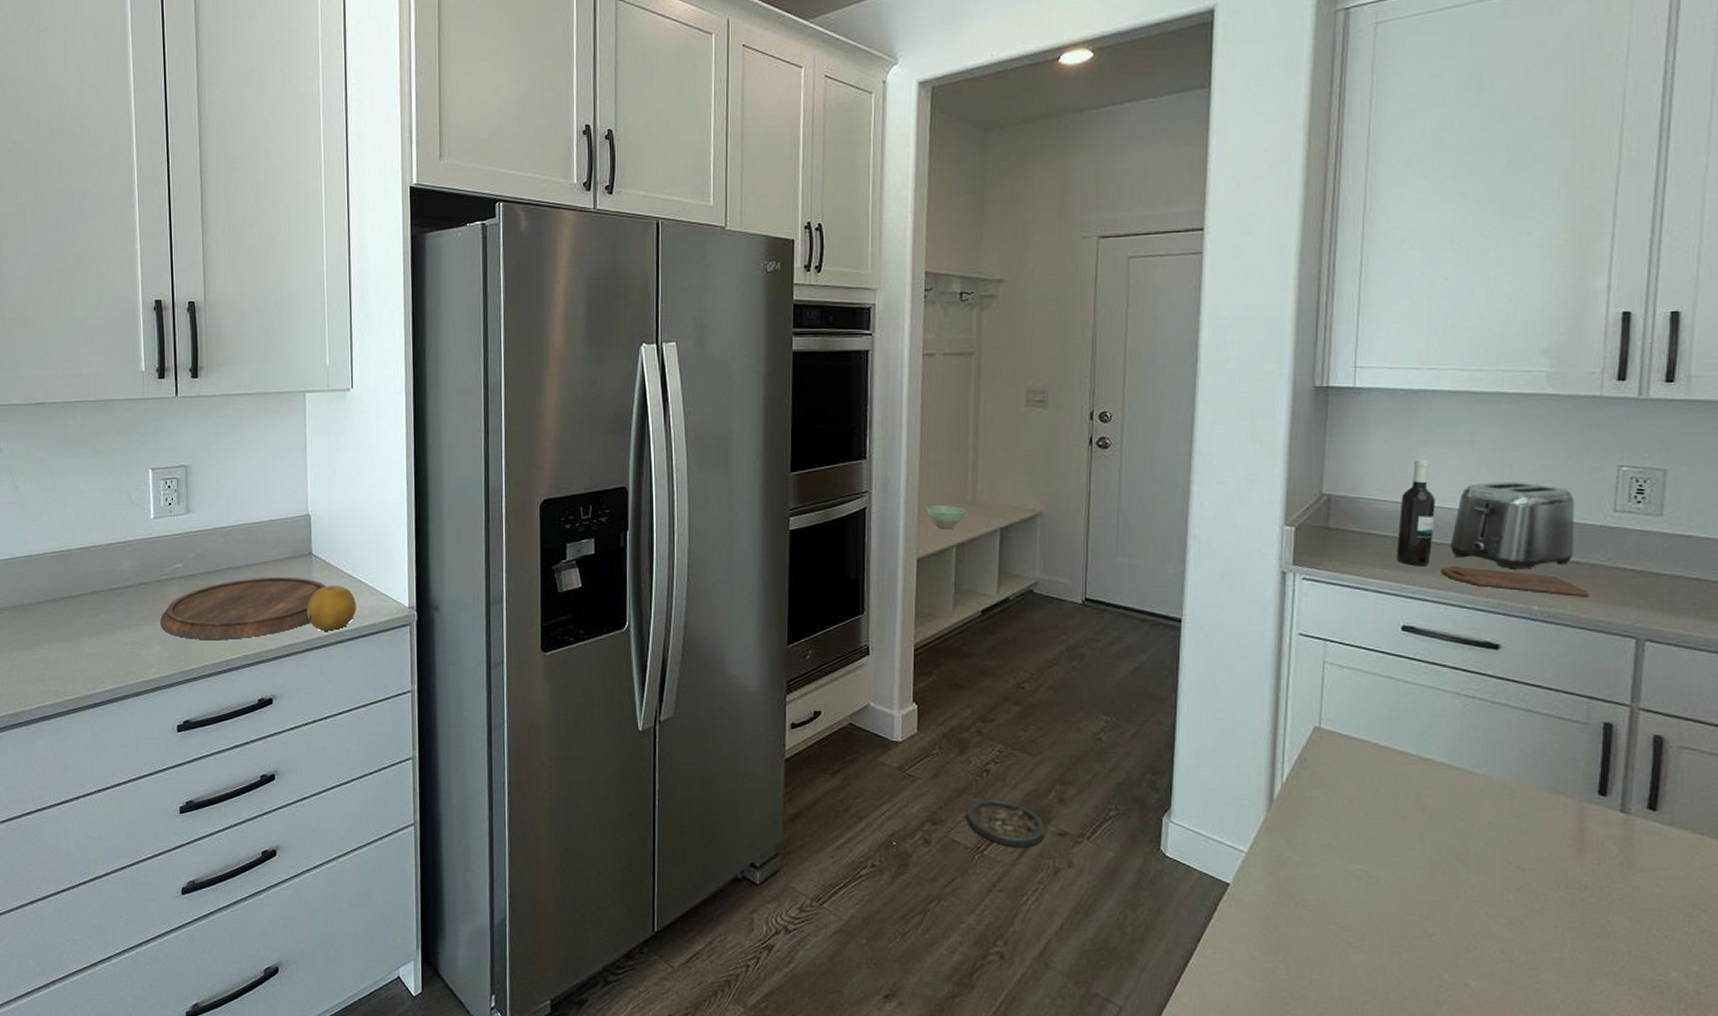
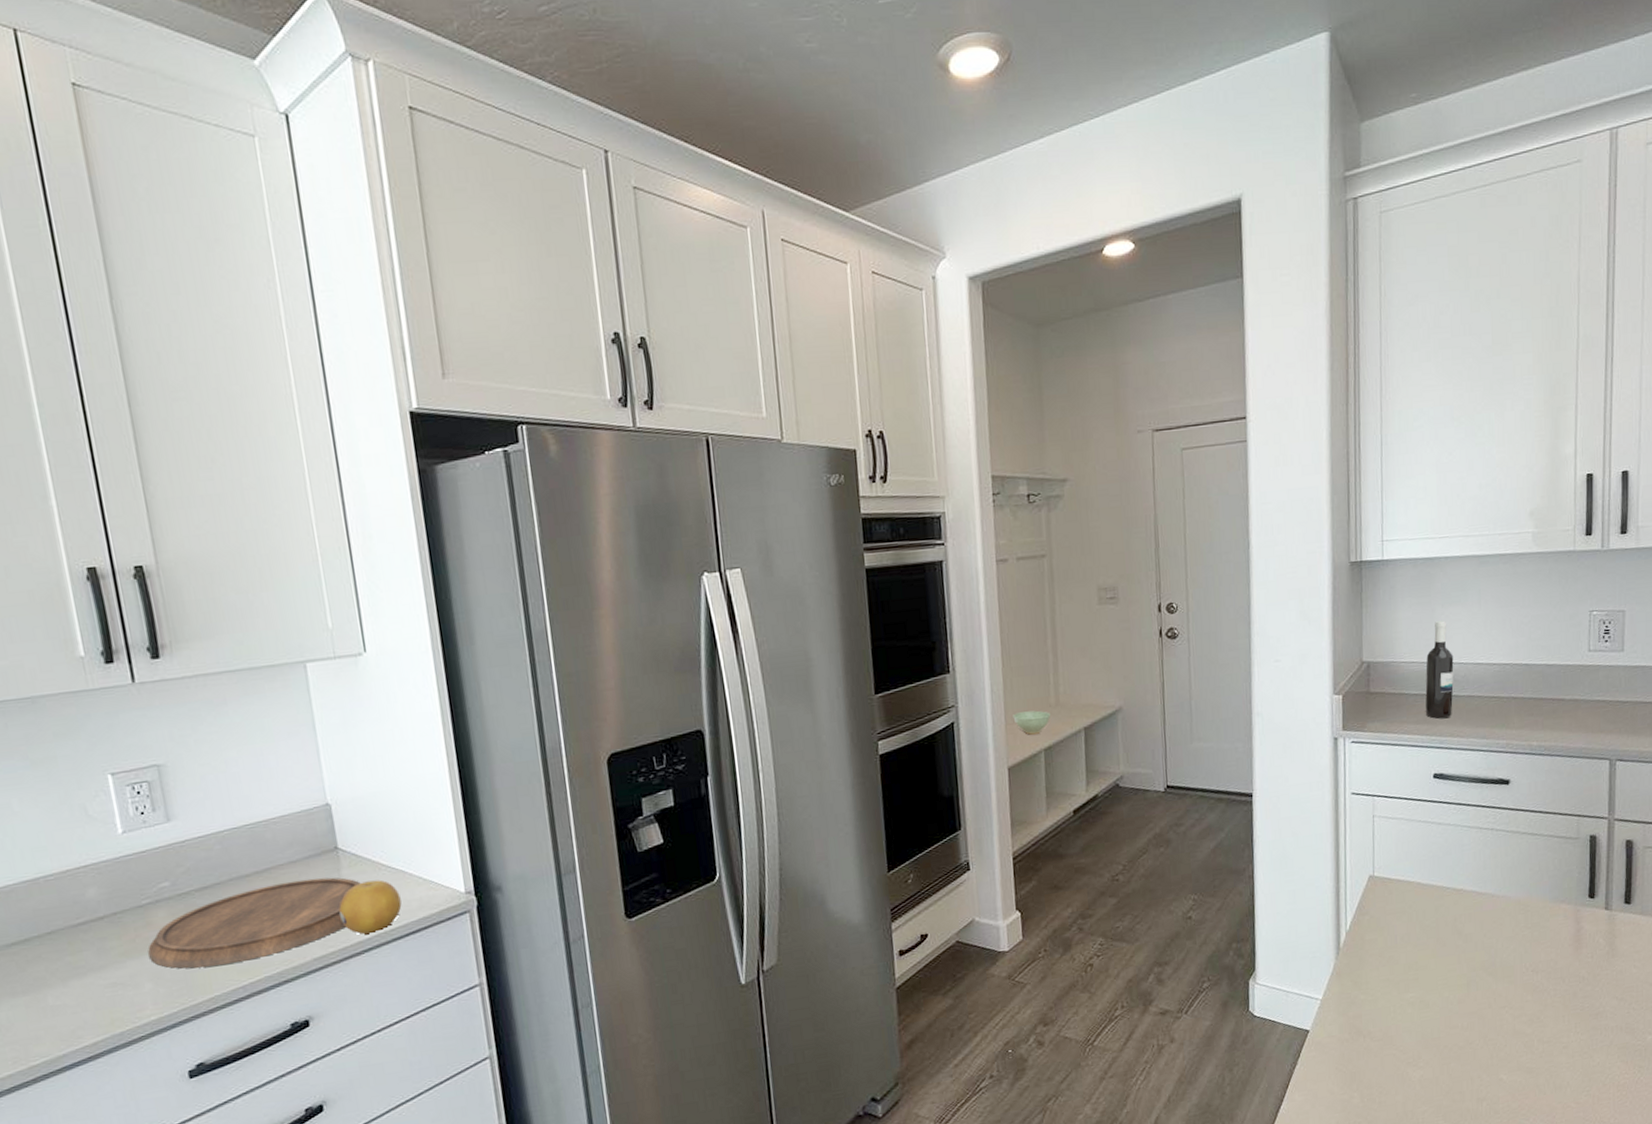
pet bowl: present [966,798,1045,848] -> none [1074,989,1148,1035]
cutting board: present [1441,567,1590,597] -> none [1461,713,1575,731]
toaster: present [1451,481,1575,569] -> none [1467,633,1561,712]

